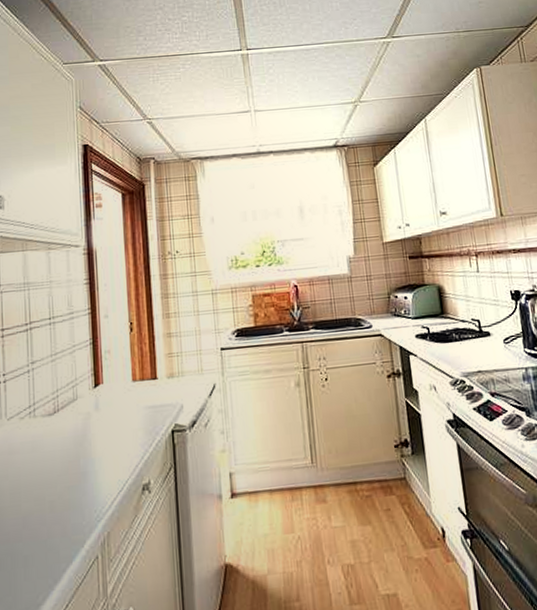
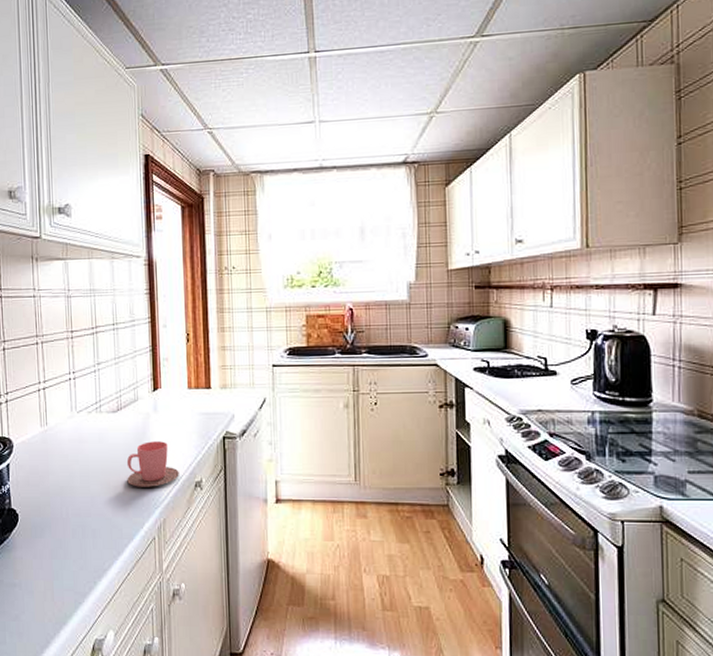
cup: none [64,442,125,499] -> present [126,441,179,487]

